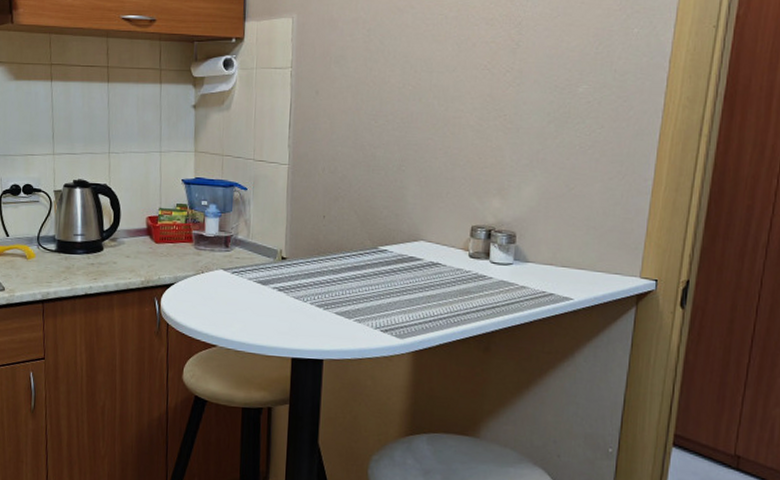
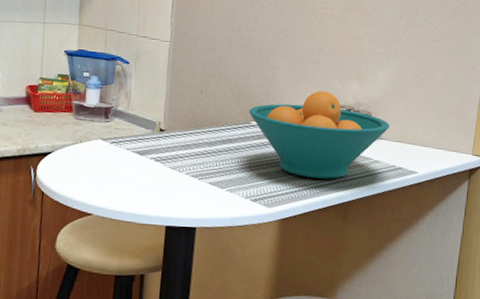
fruit bowl: none [375,210,538,308] -> present [248,90,390,179]

